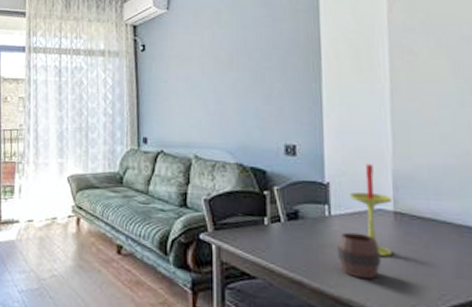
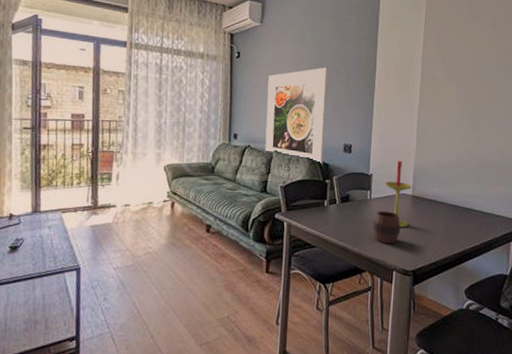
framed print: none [180,52,259,174] -> present [264,67,328,167]

